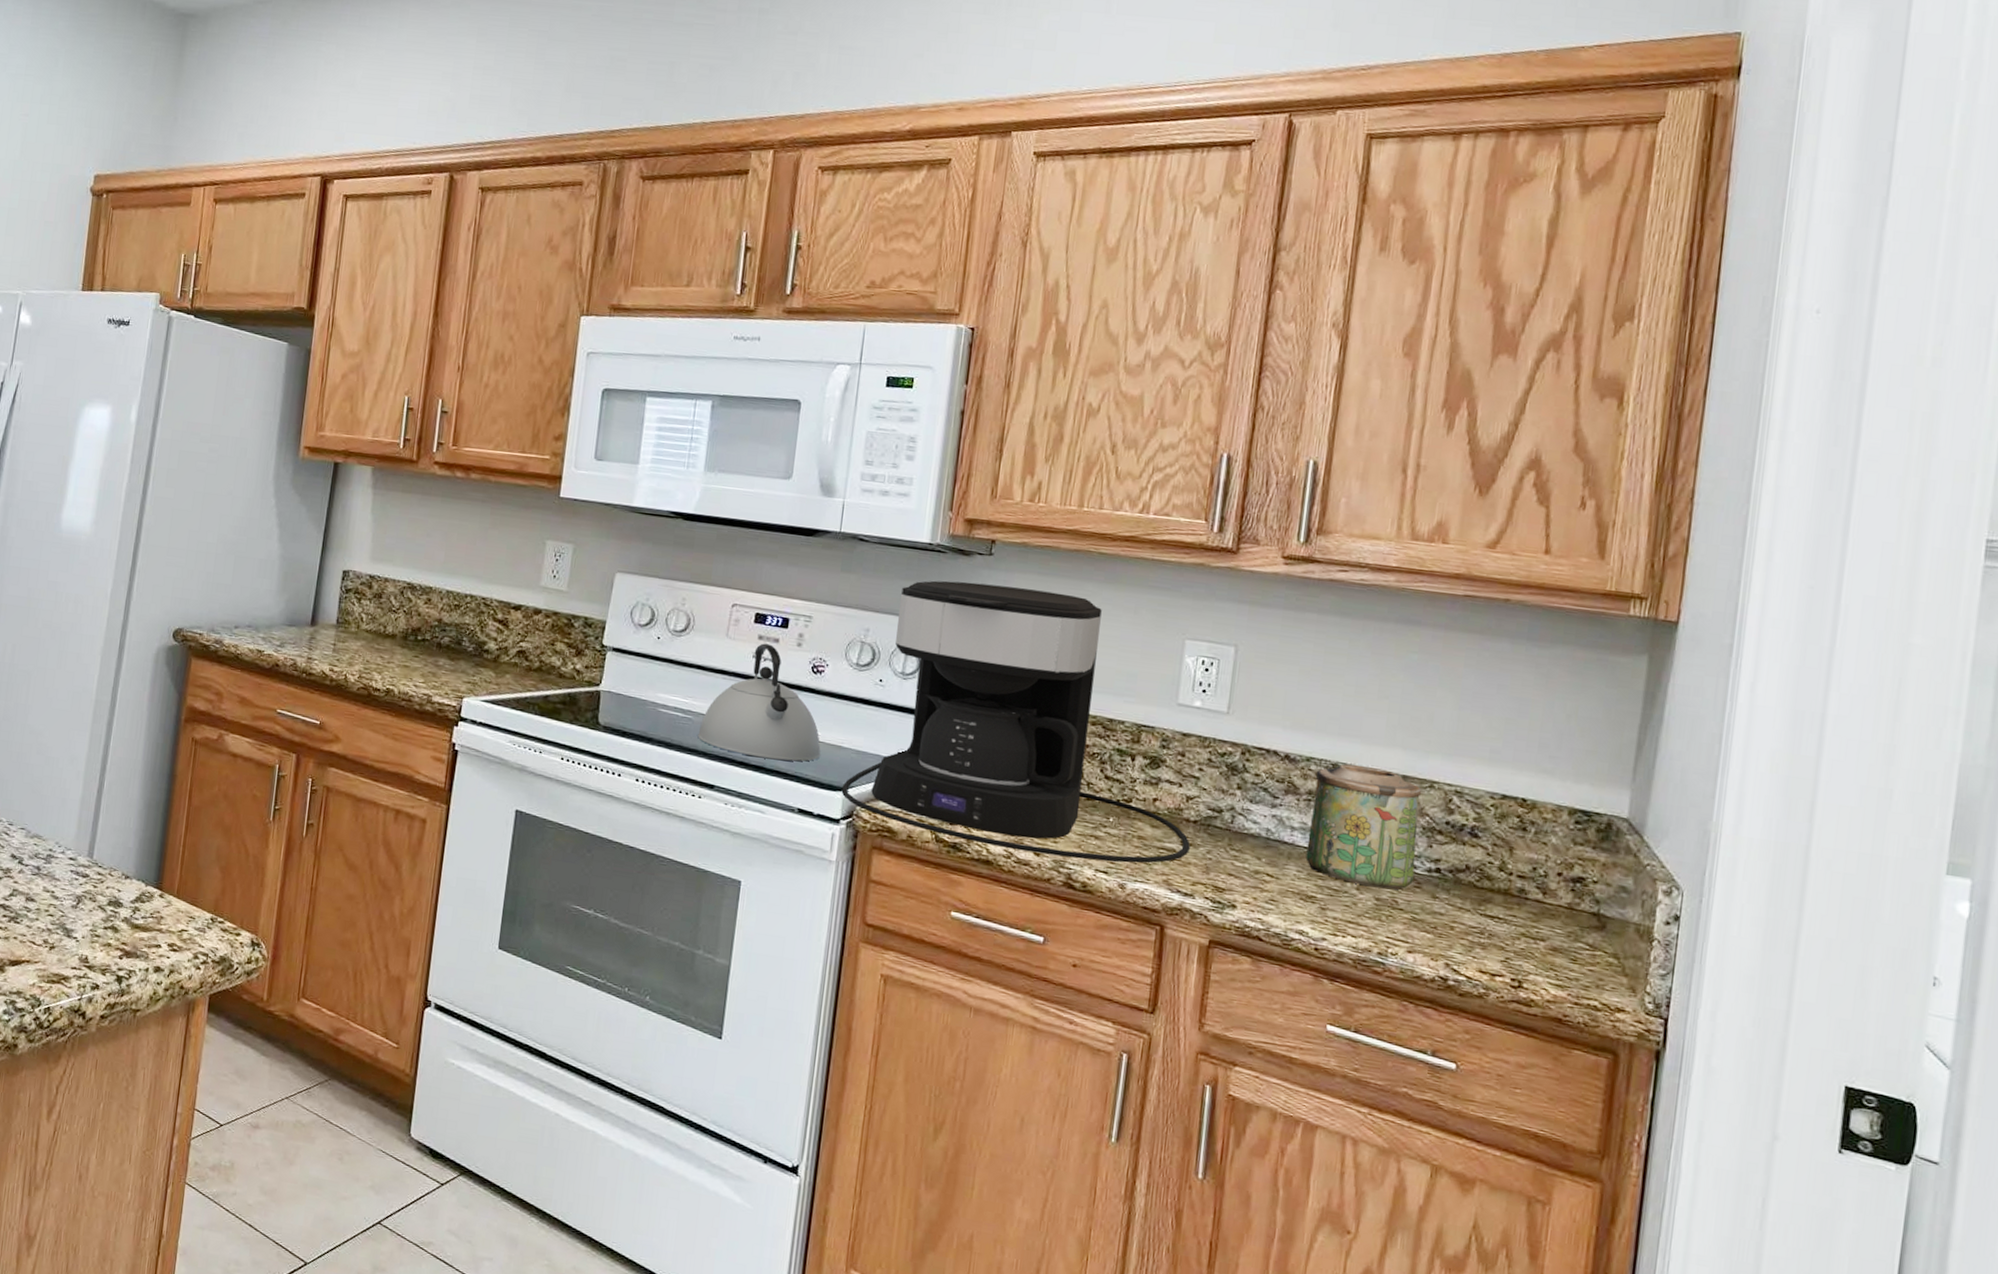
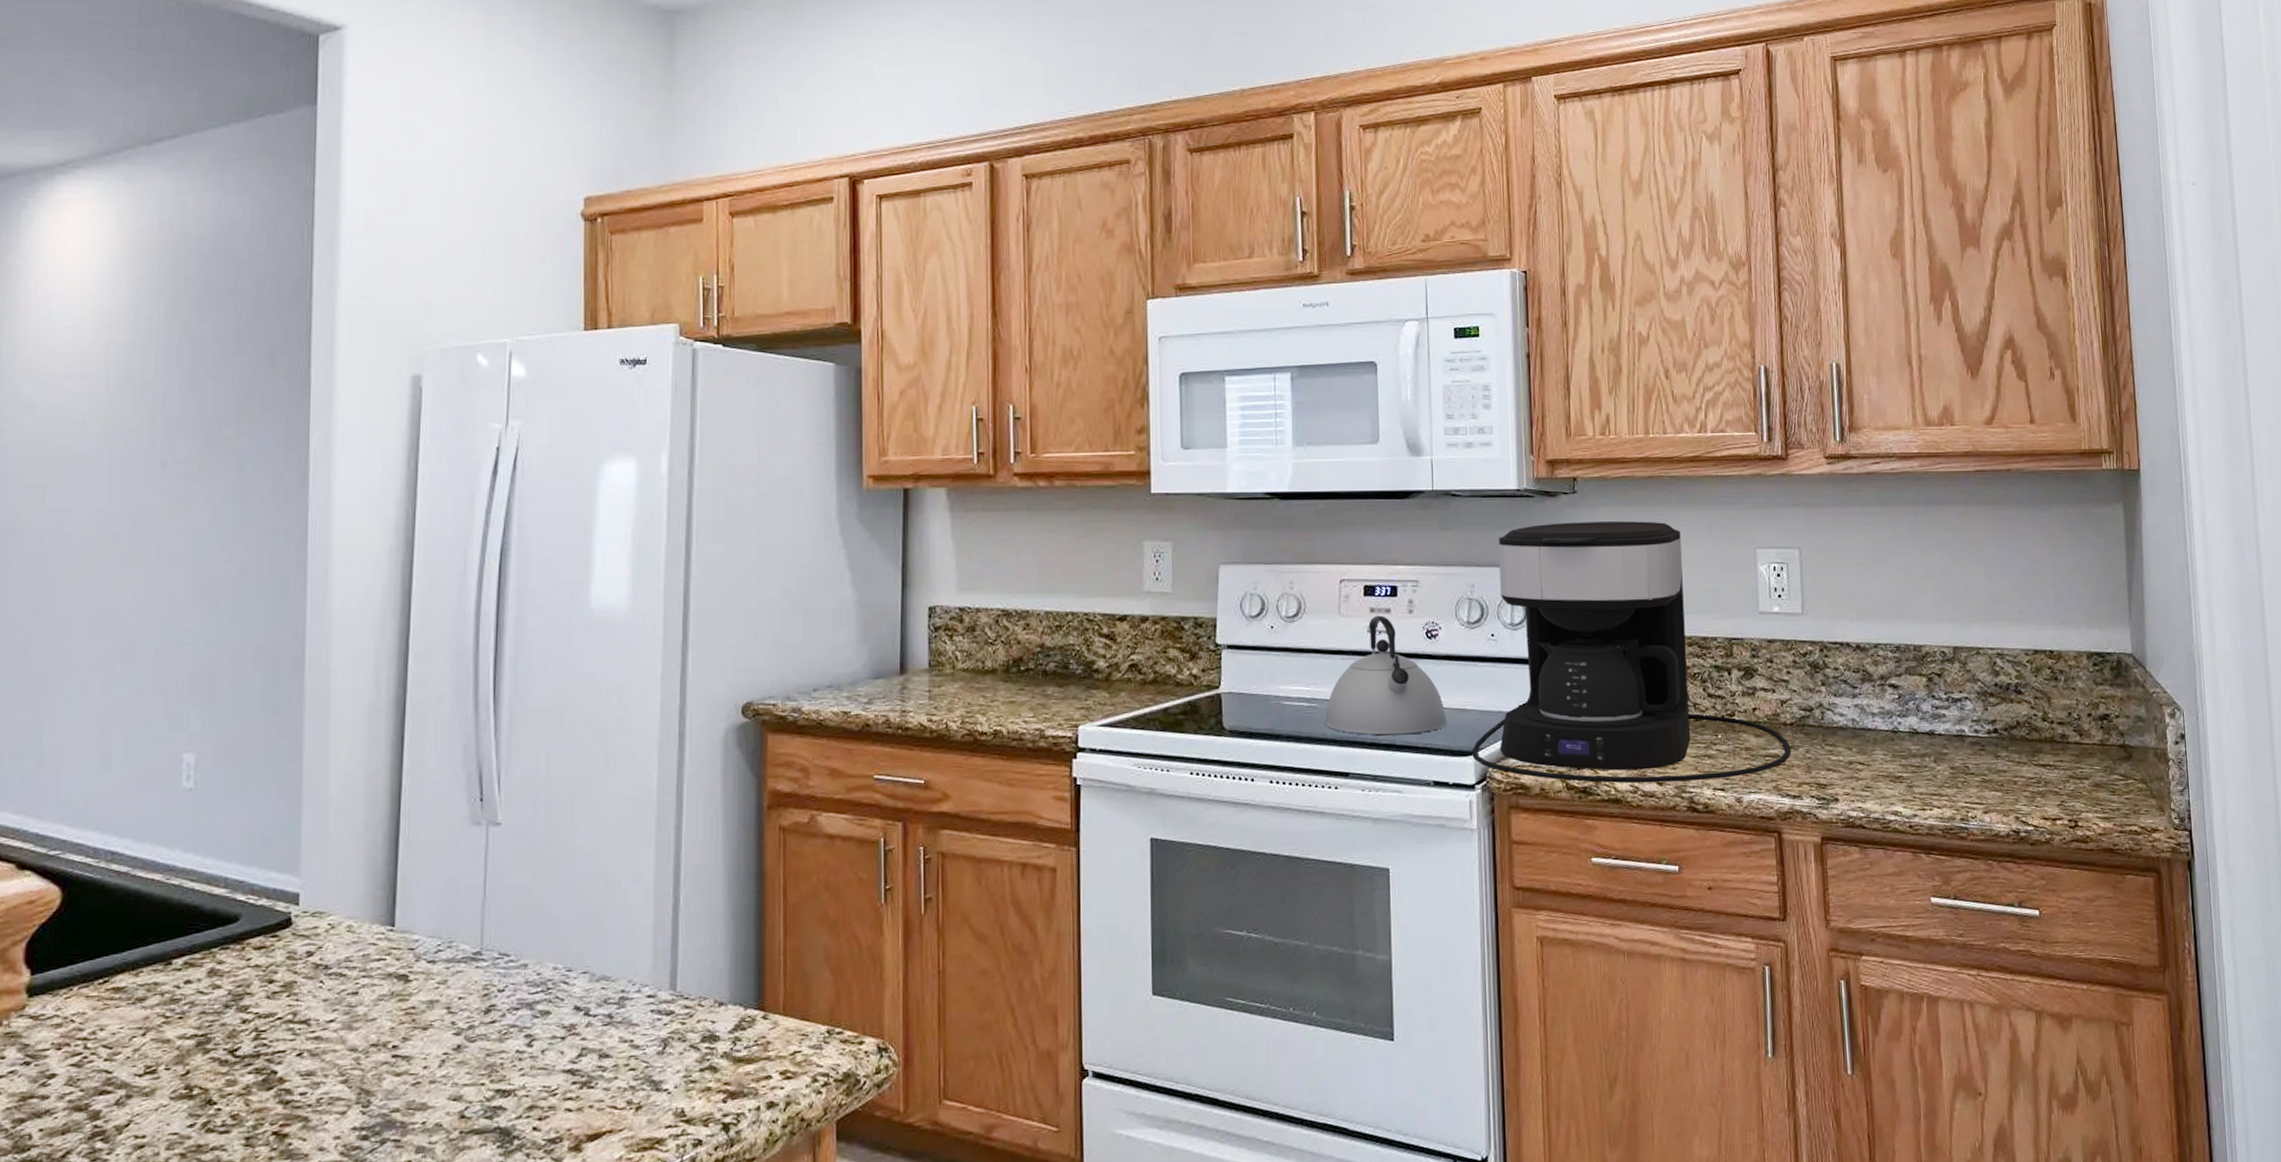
canister: present [1306,764,1421,890] -> none [1884,643,1978,758]

